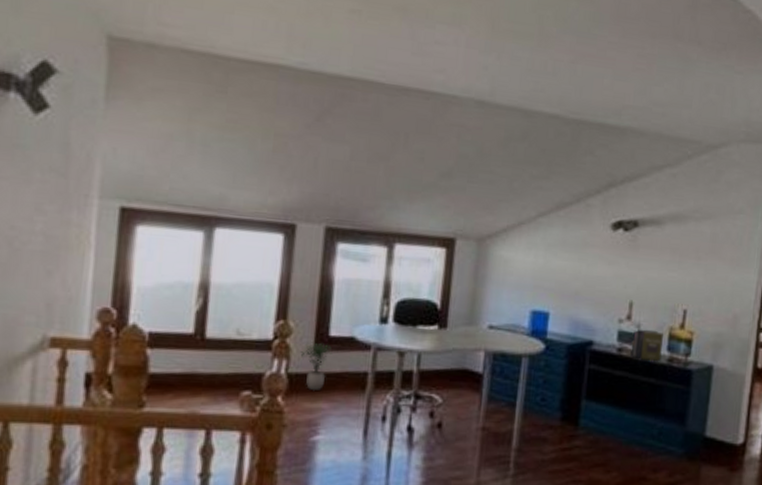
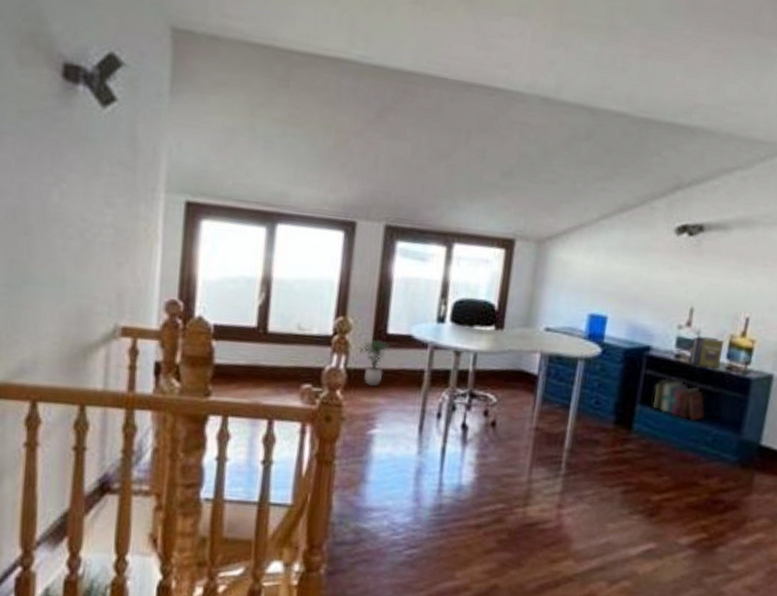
books: none [597,371,650,415] -> present [652,377,706,421]

